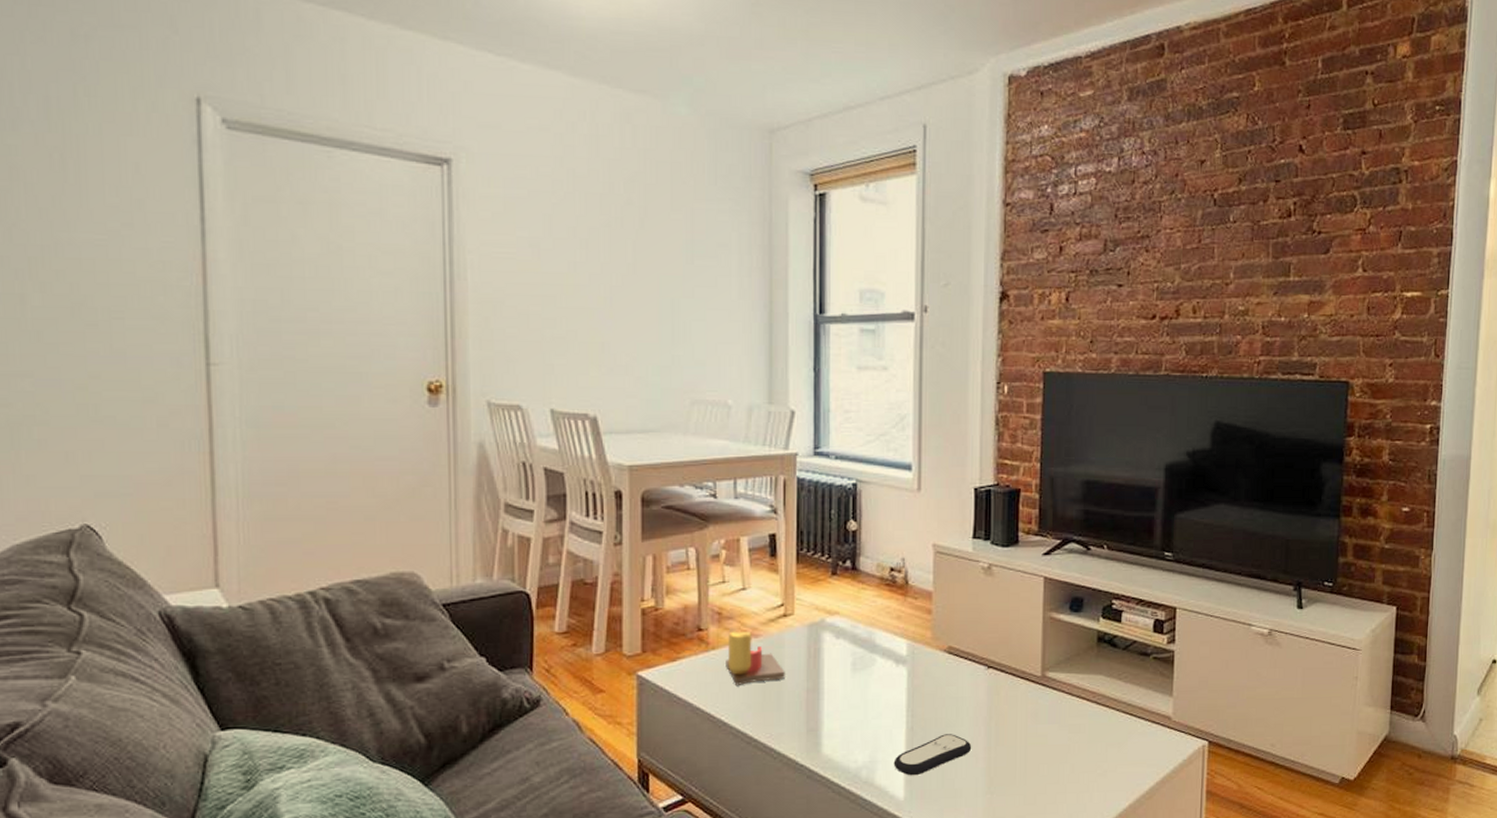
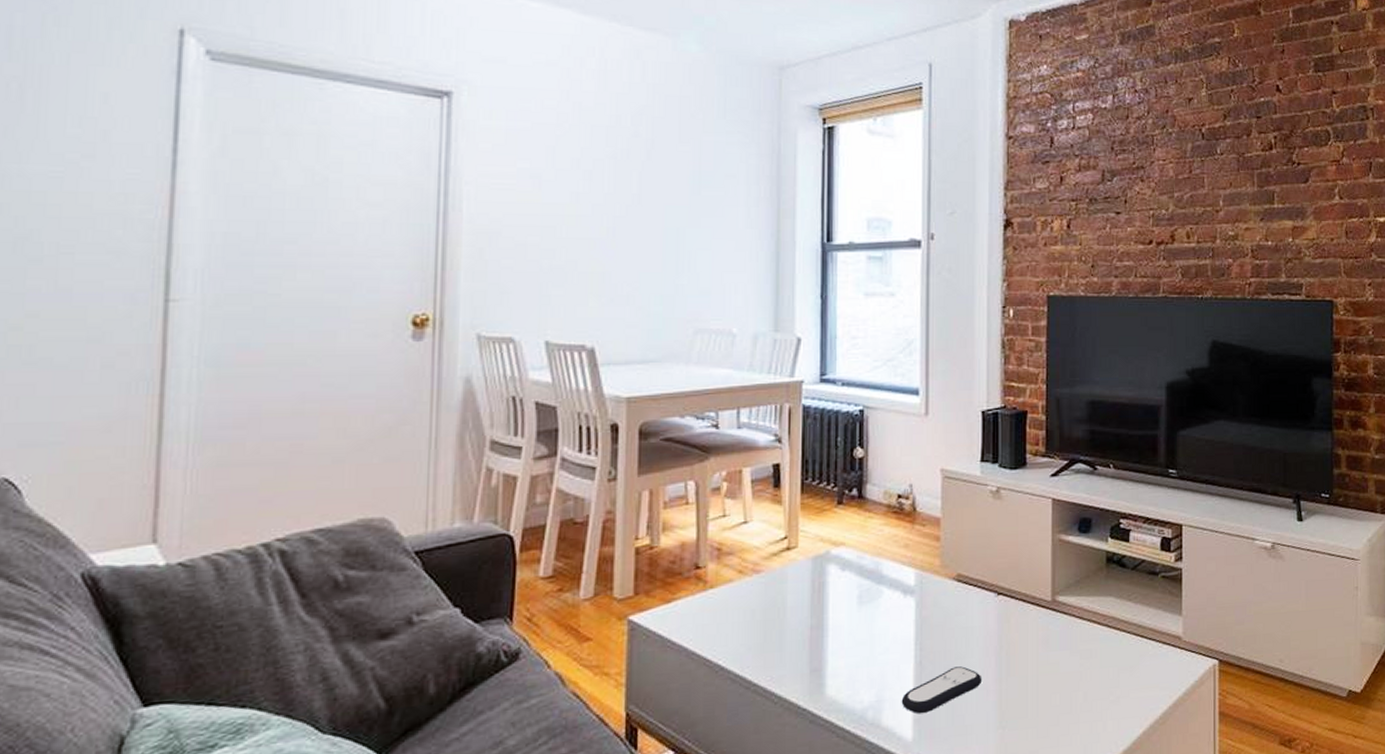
candle: present [726,631,785,687] -> none [724,567,788,627]

